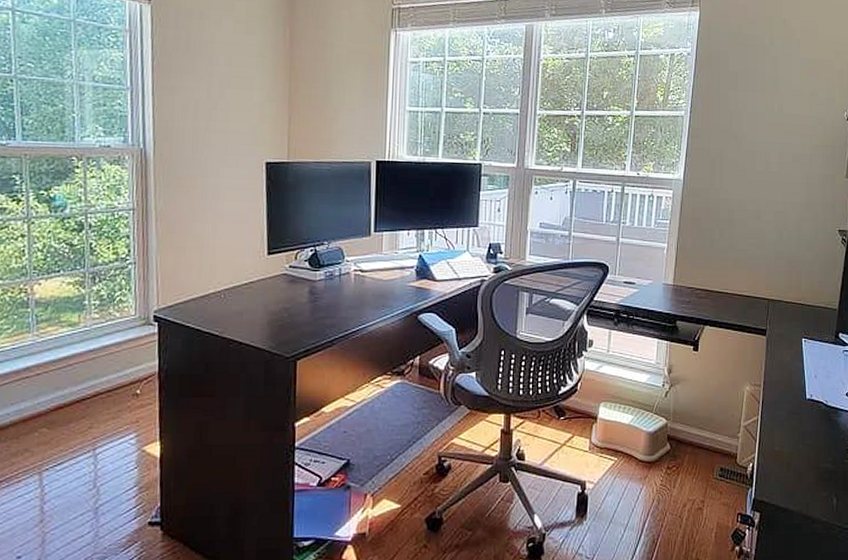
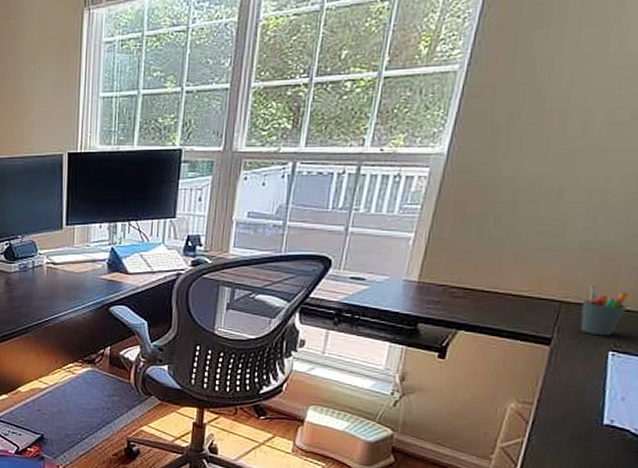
pen holder: none [782,285,808,326] -> present [580,284,629,336]

